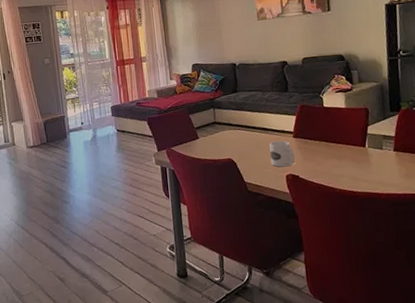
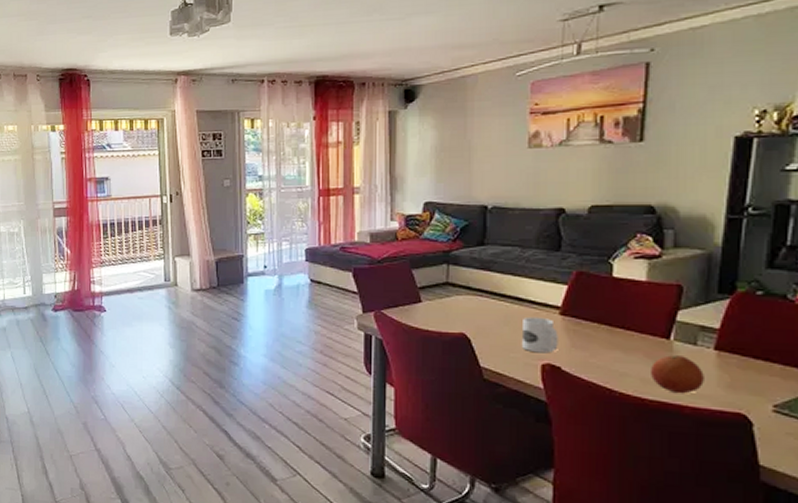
fruit: none [356,158,391,185] -> present [649,355,704,394]

